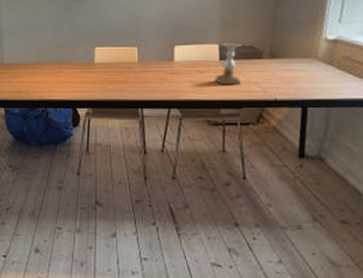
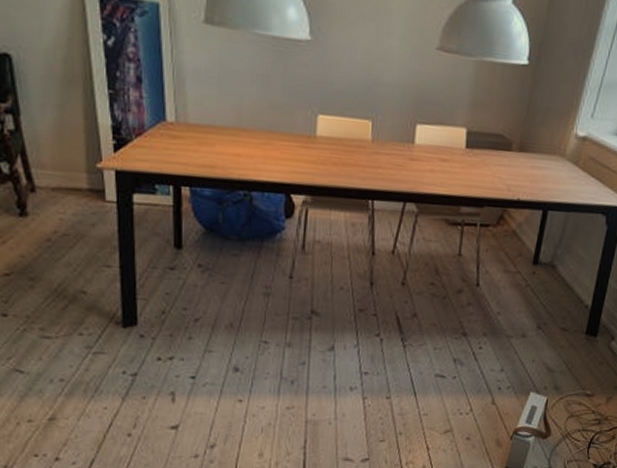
candle holder: present [215,42,242,85] -> none [458,126,491,180]

